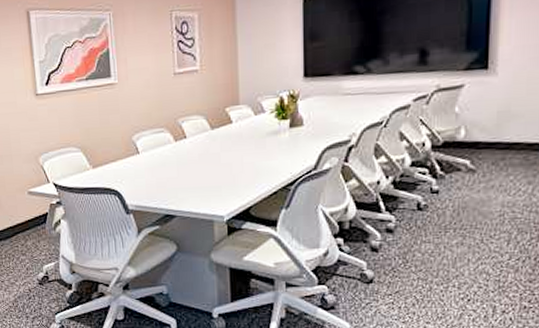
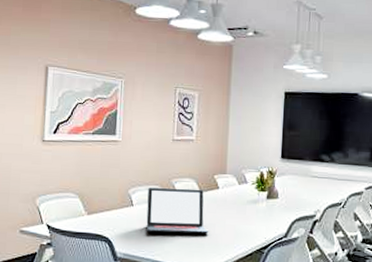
laptop: none [153,126,225,180] -> present [146,187,209,234]

